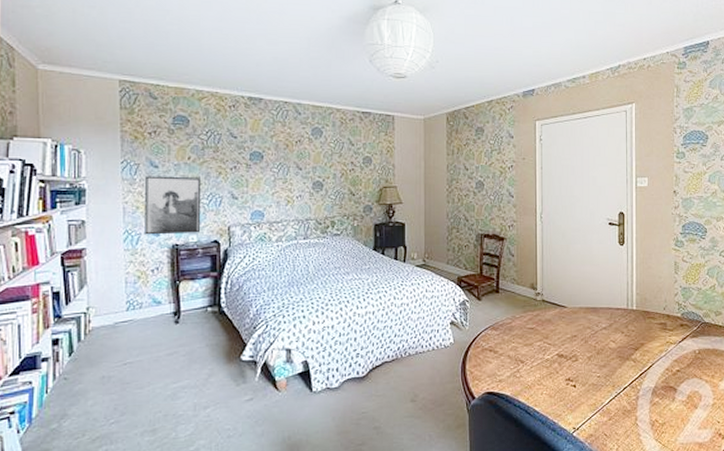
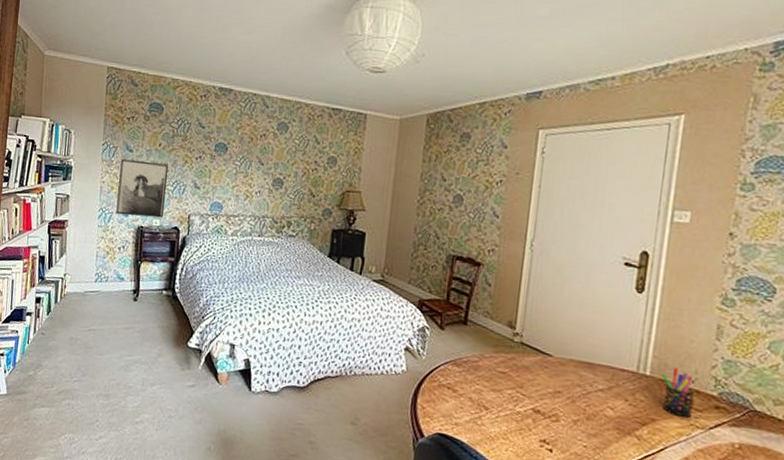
pen holder: none [643,300,666,337] -> present [661,367,694,418]

